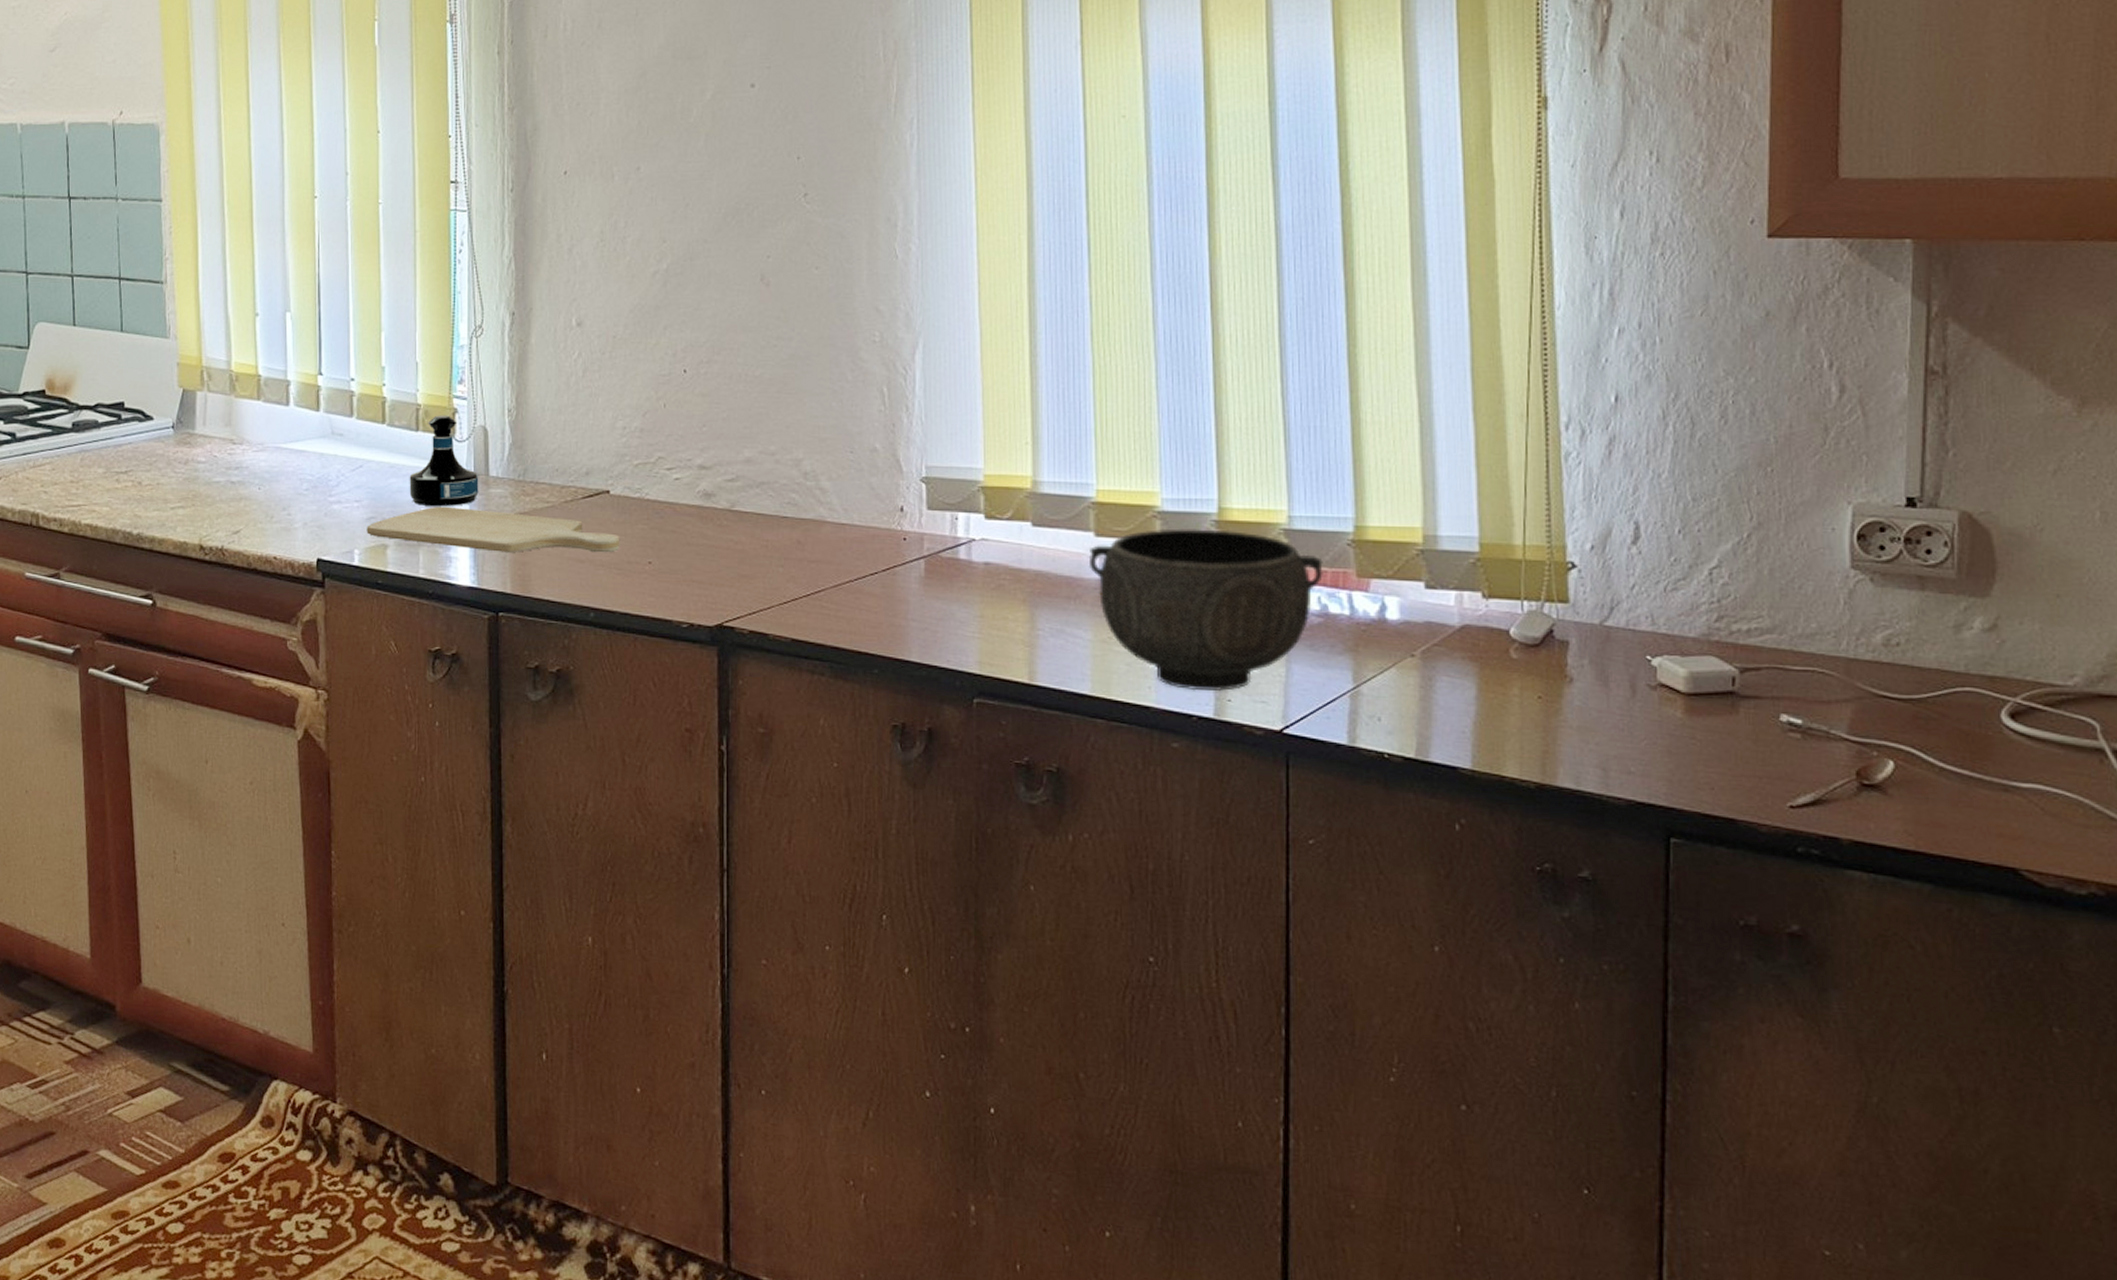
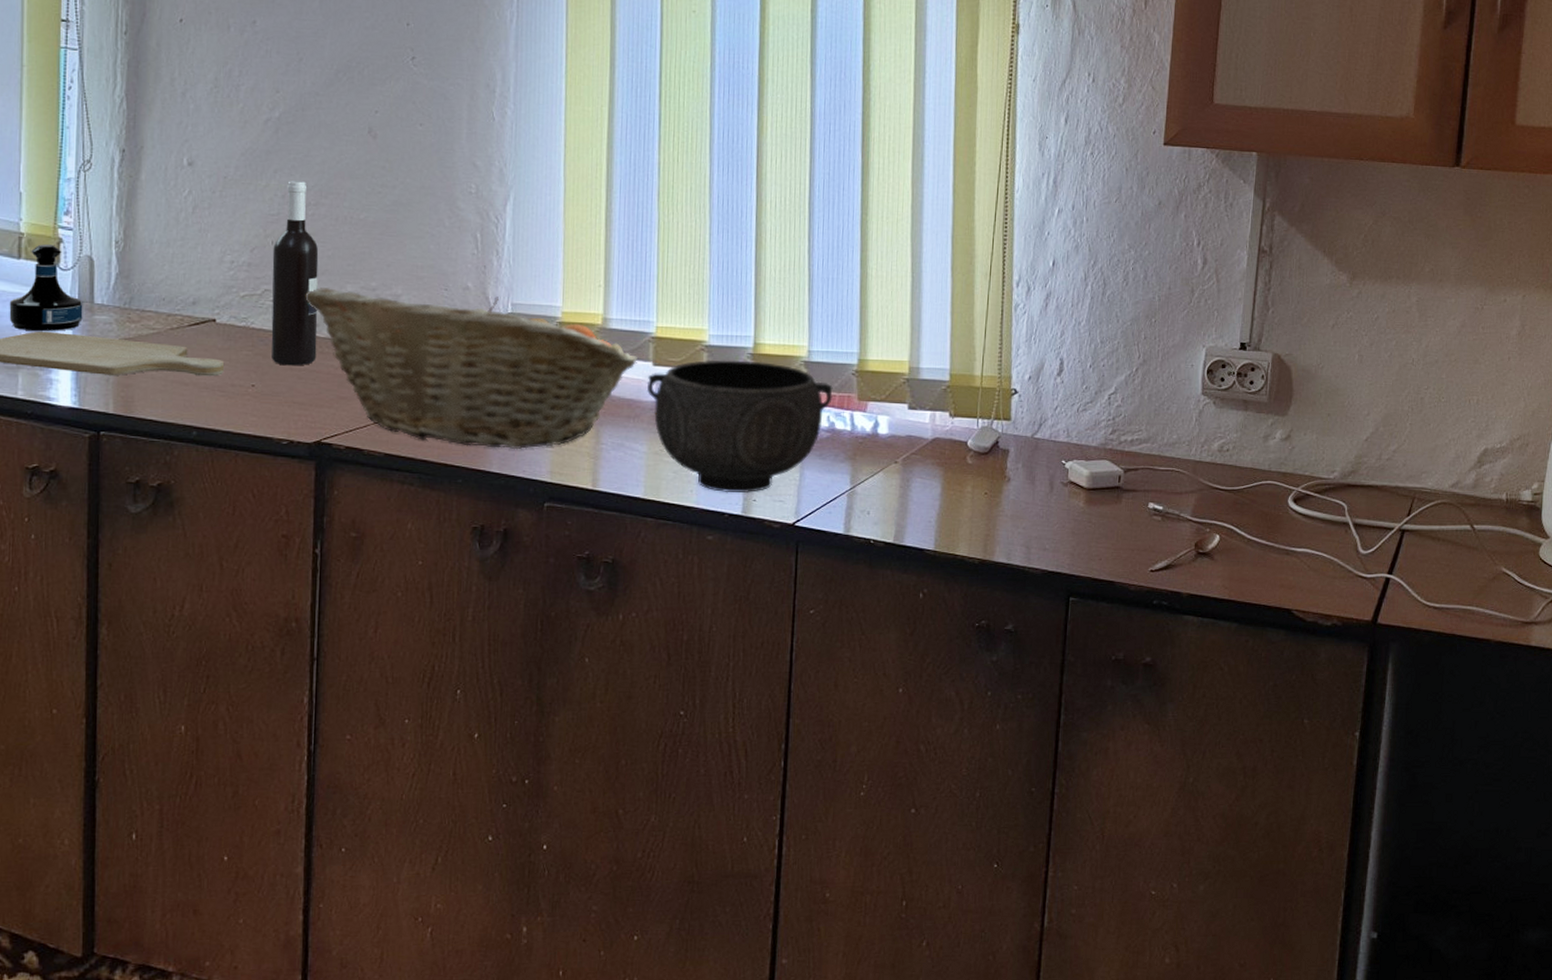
wine bottle: none [665,336,715,541] -> present [271,180,319,366]
fruit basket: none [700,453,1076,636] -> present [305,288,637,450]

